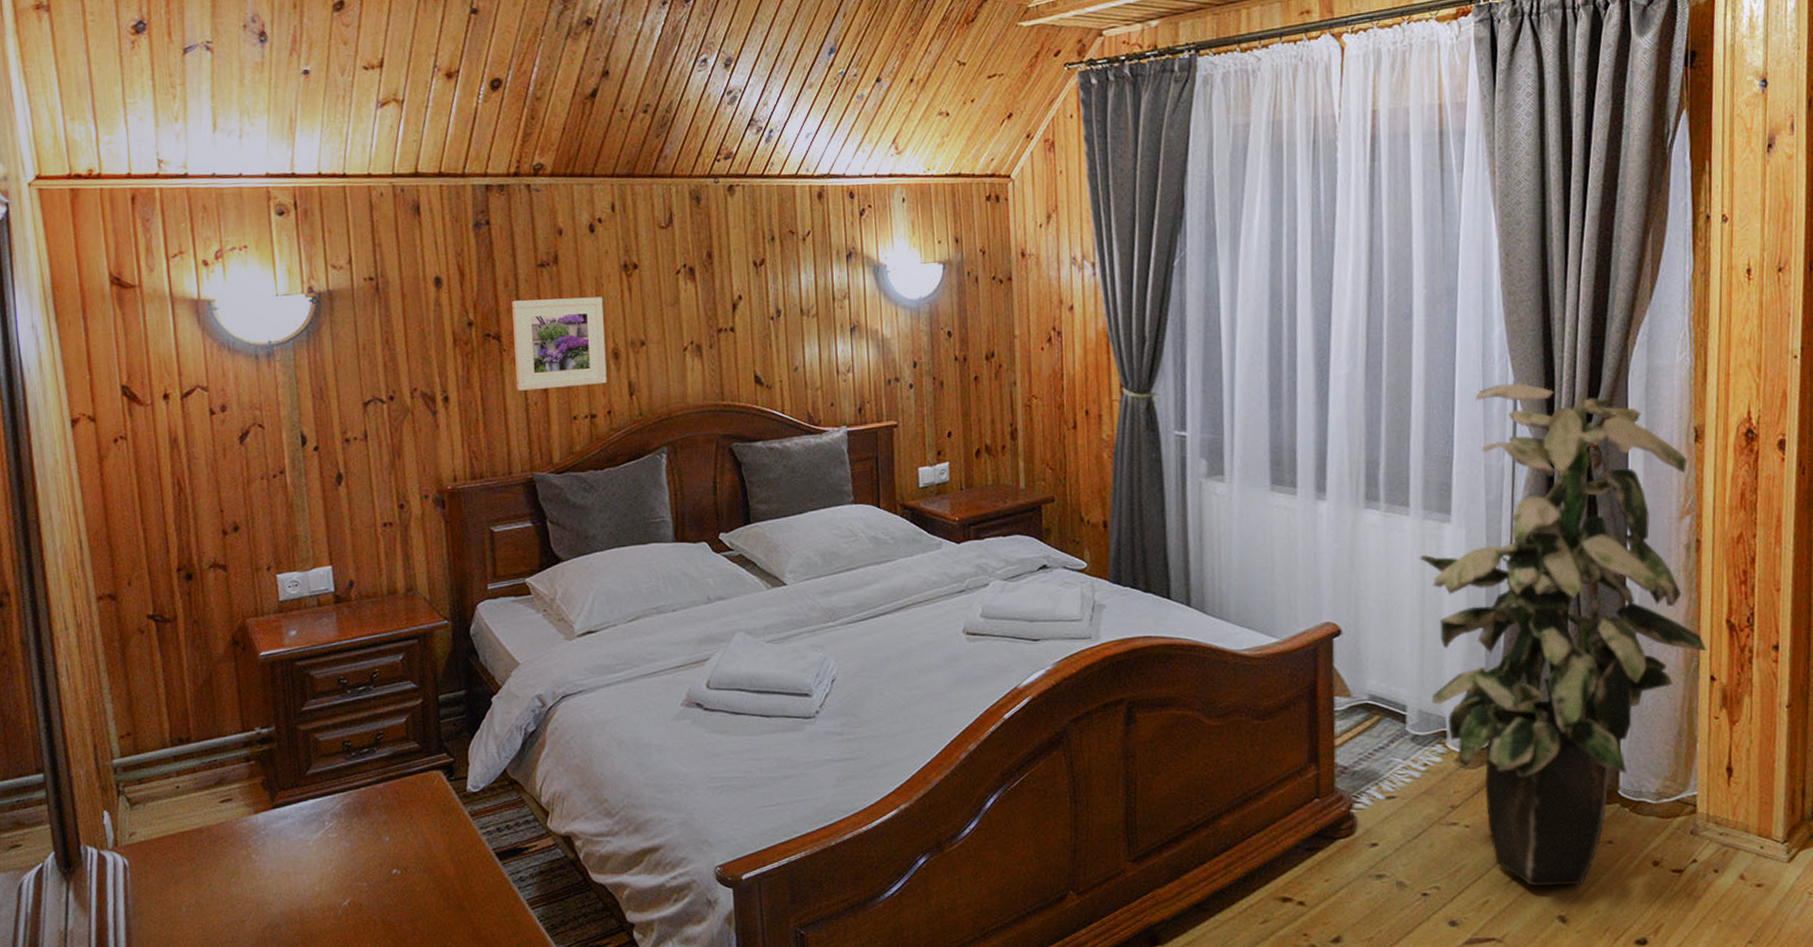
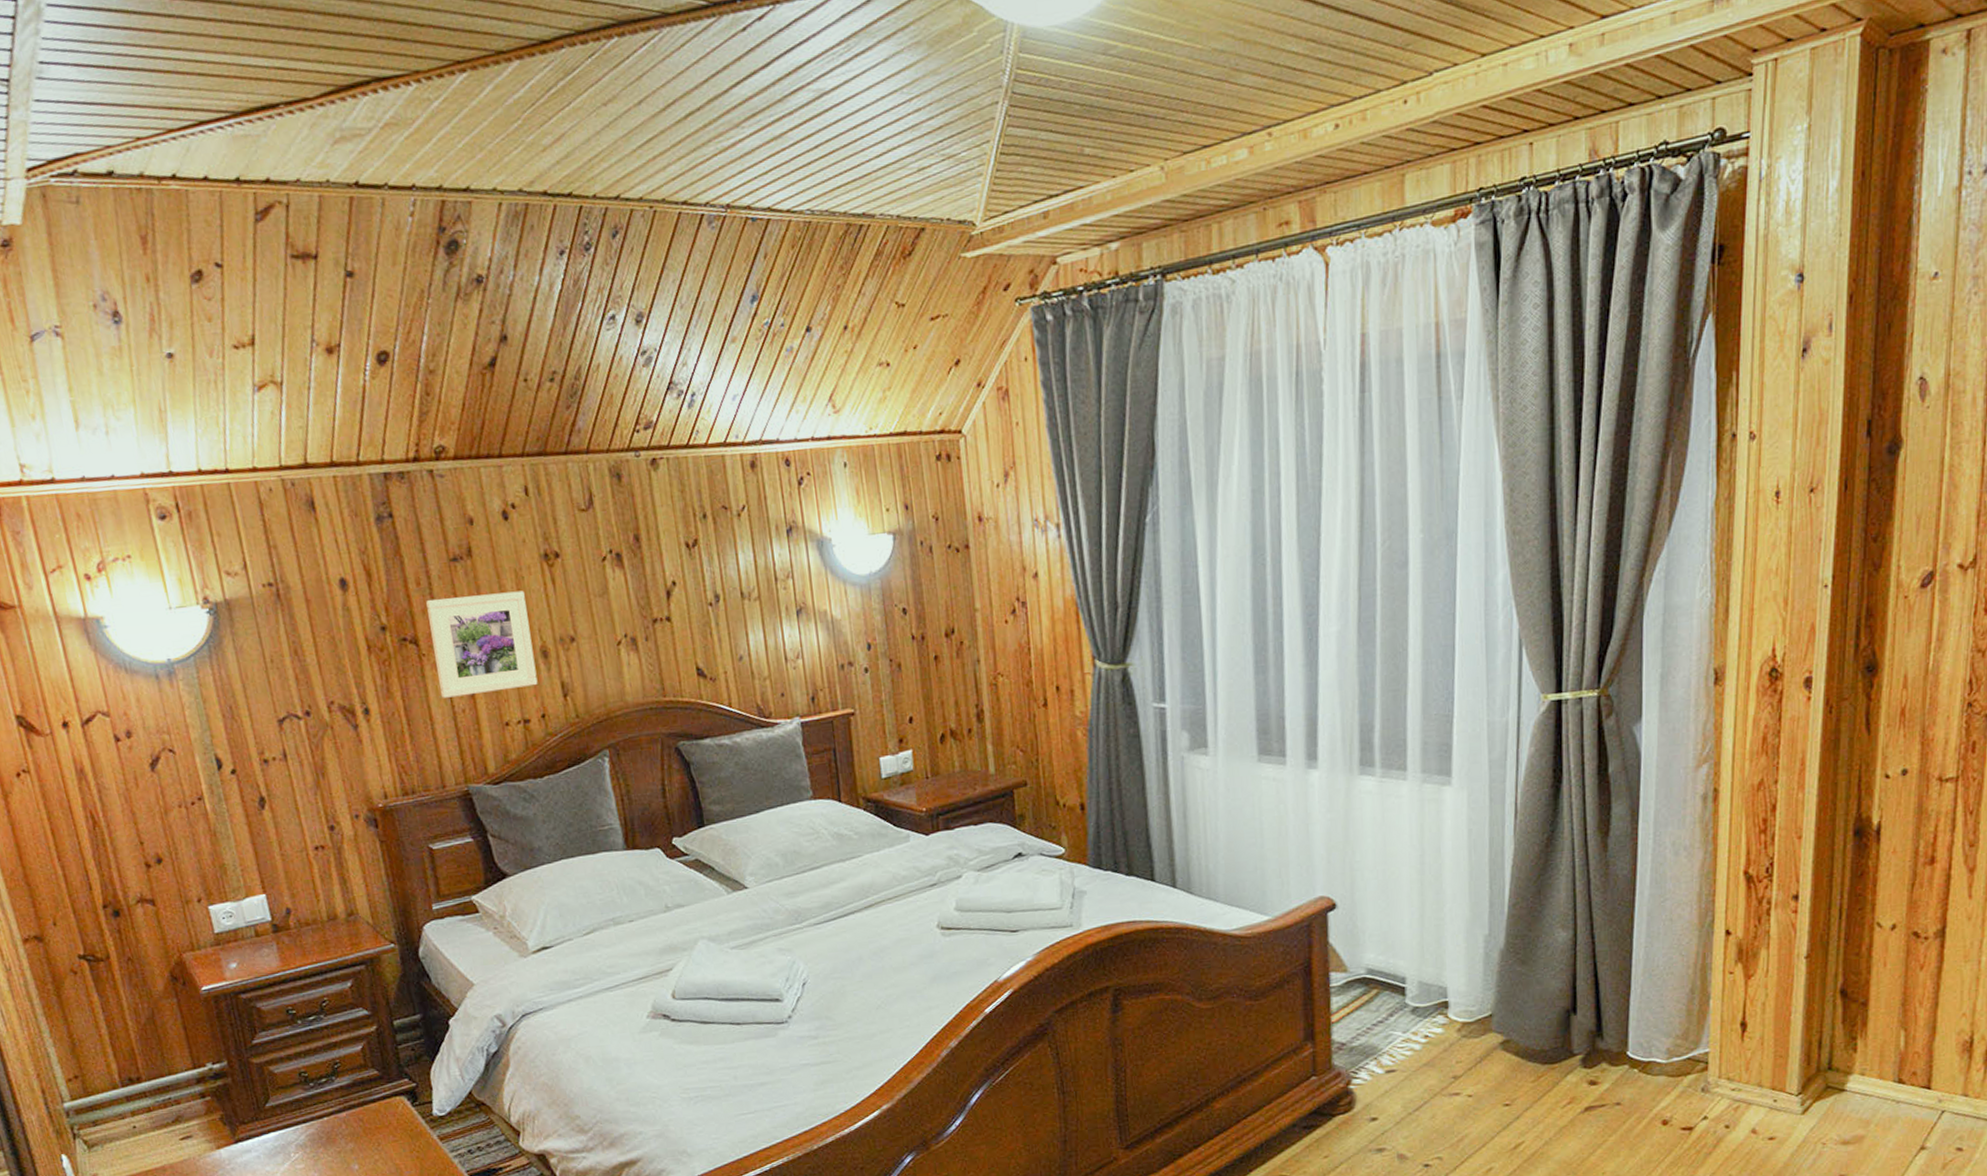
indoor plant: present [1419,383,1707,887] -> none [1418,631,1723,1152]

